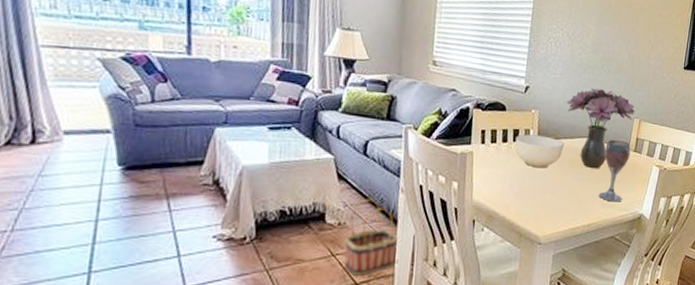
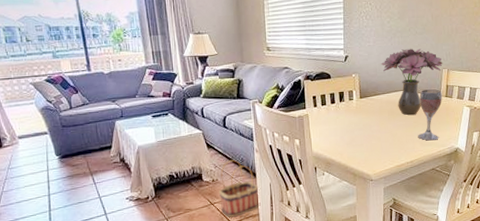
bowl: present [515,134,565,169] -> none [341,94,384,121]

